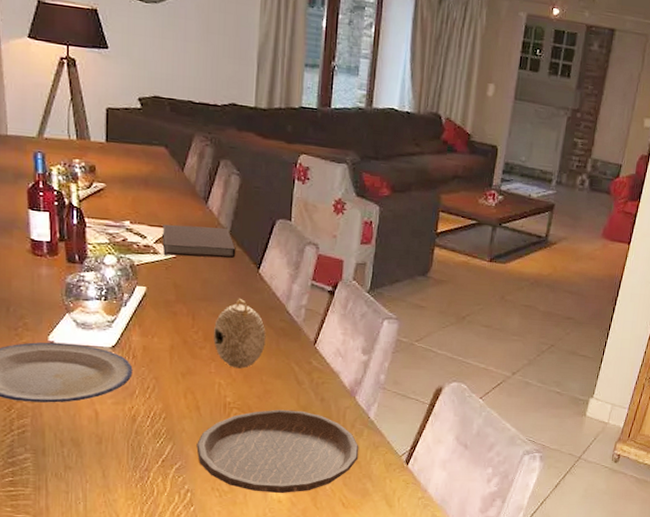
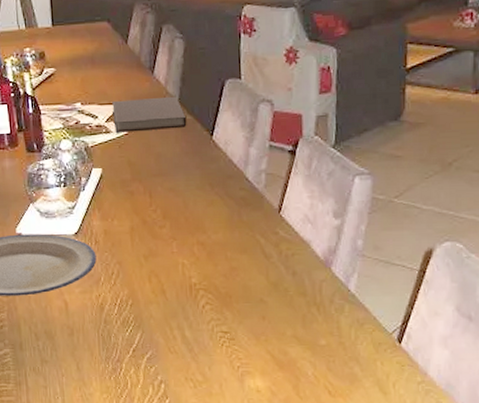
plate: present [196,409,359,494] -> none [166,287,342,382]
decorative ball: present [214,298,266,369] -> none [172,169,227,246]

